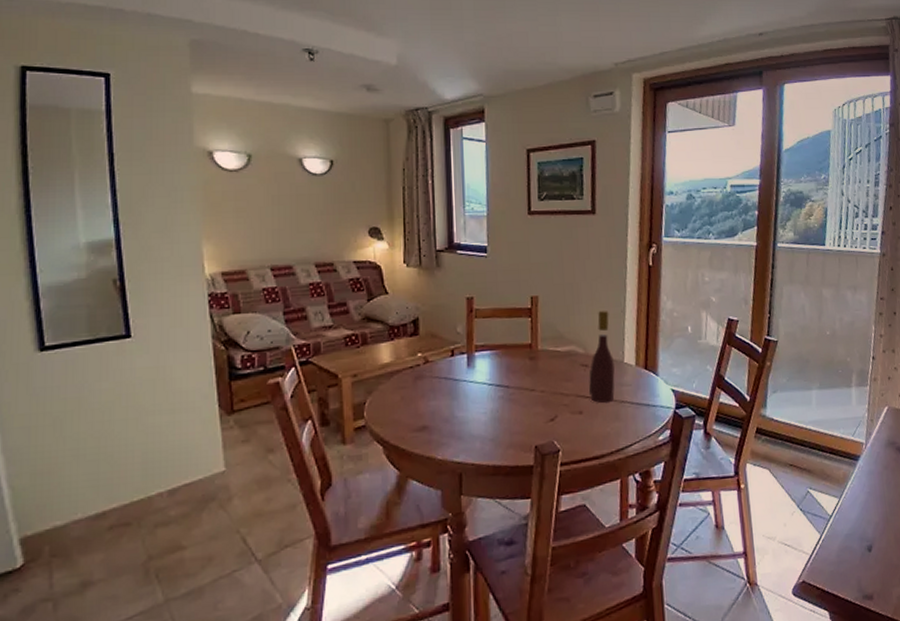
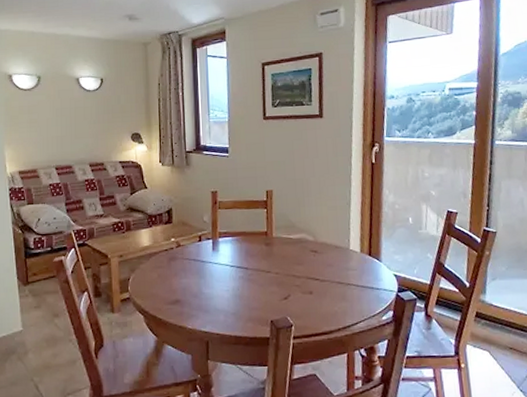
wine bottle: present [589,310,615,404] -> none [318,202,342,286]

